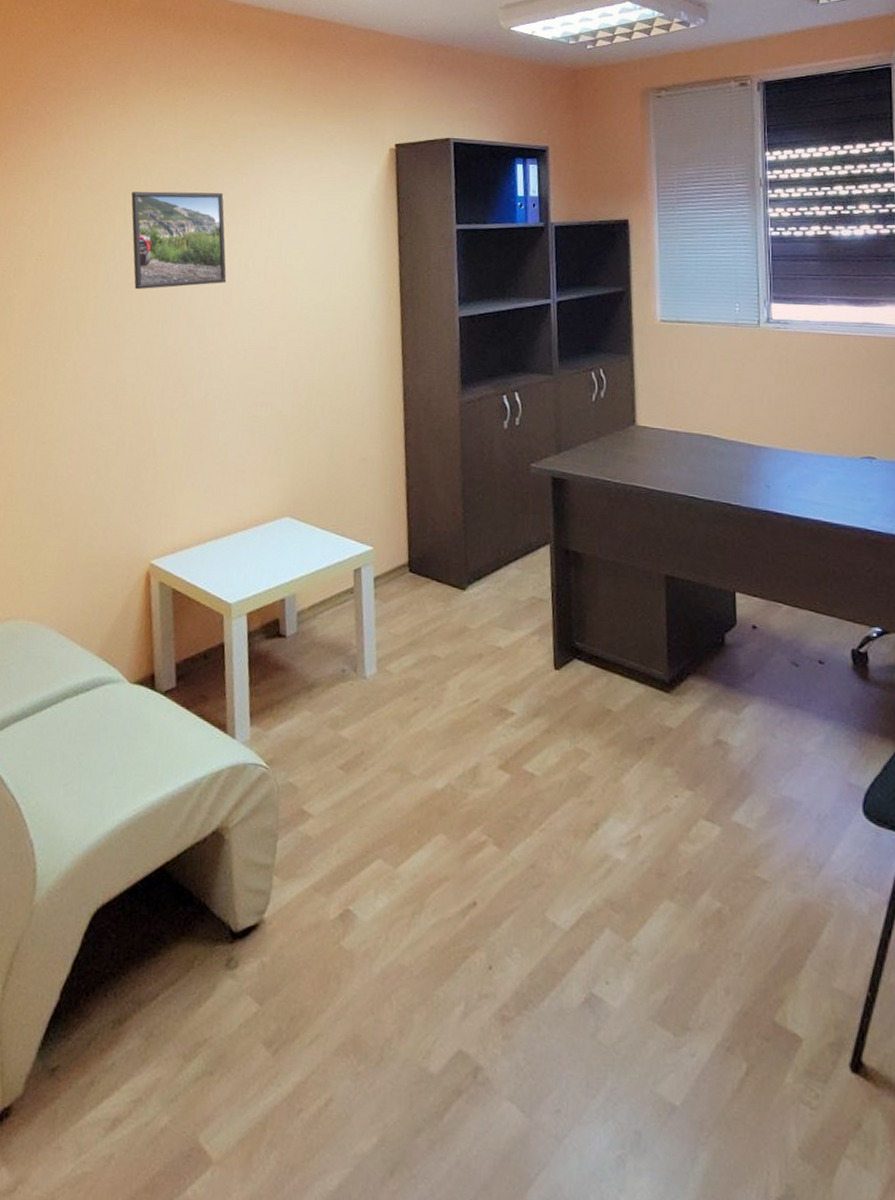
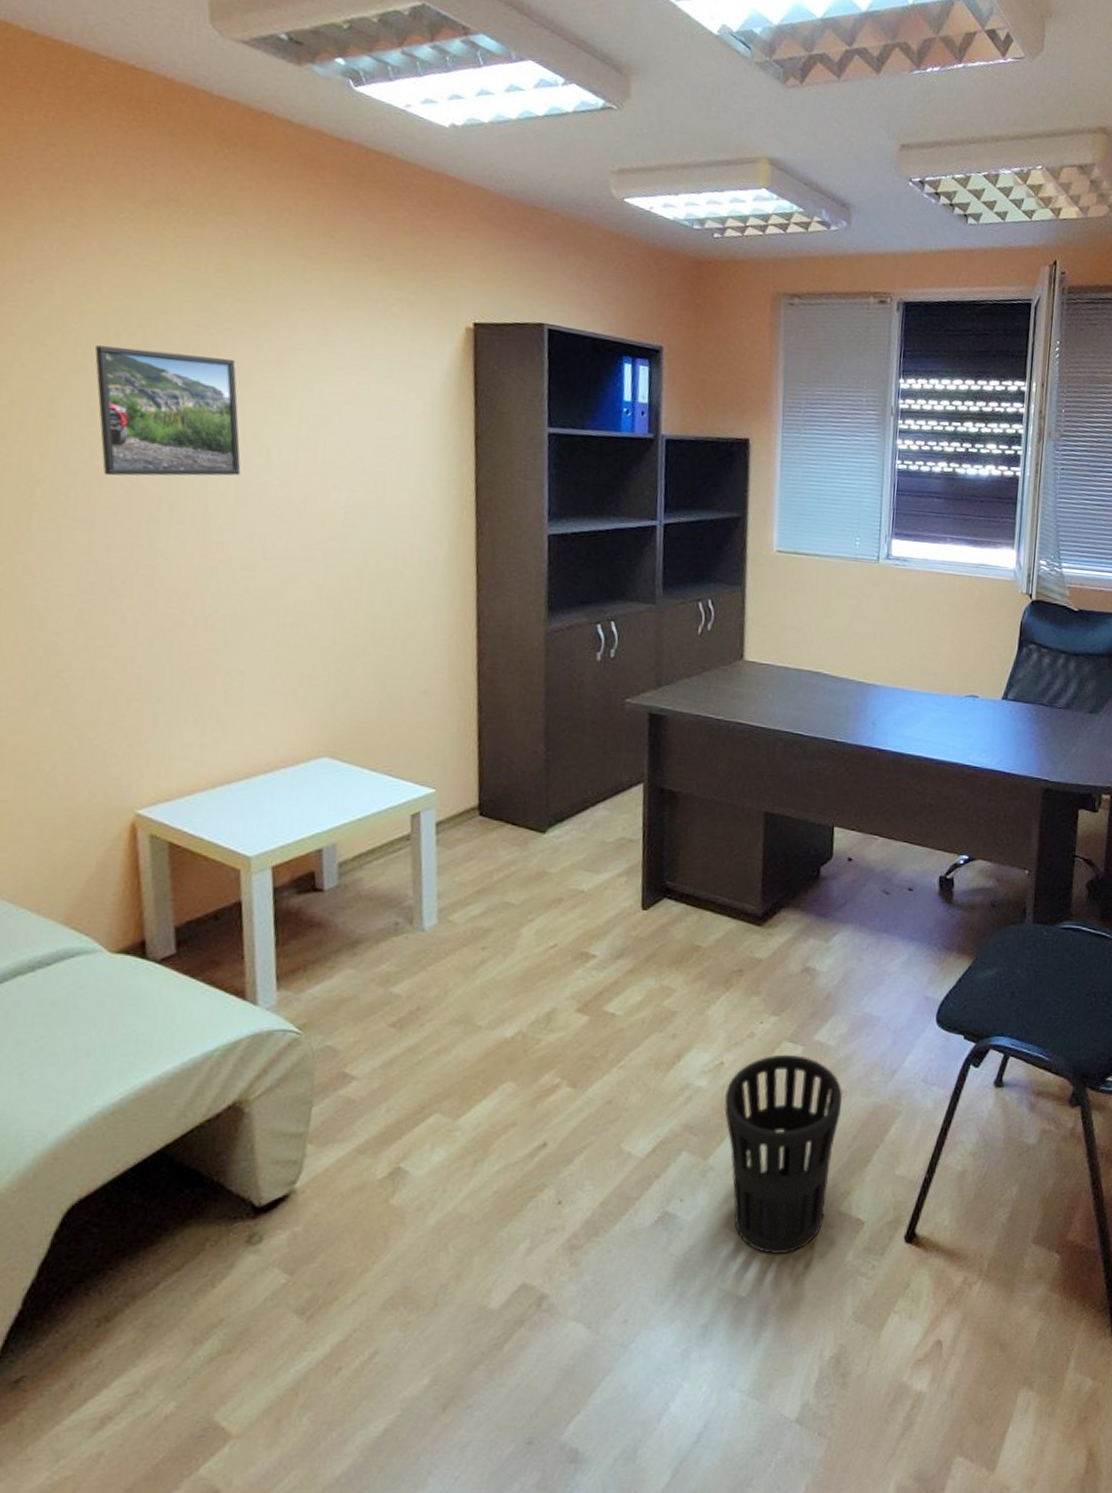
wastebasket: none [645,833,767,1062] -> present [724,1054,843,1254]

